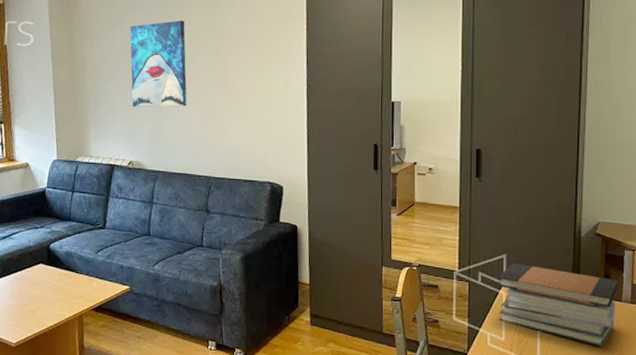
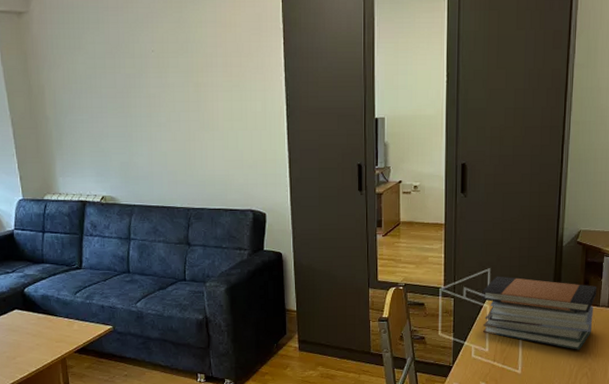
wall art: present [130,20,187,107] -> none [90,39,159,138]

